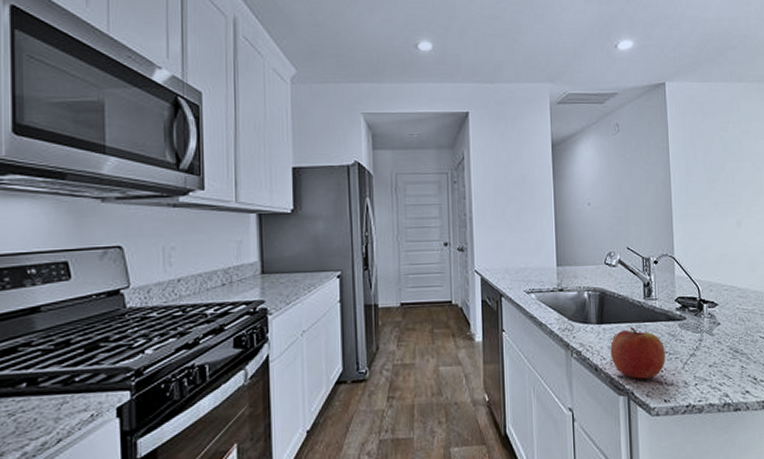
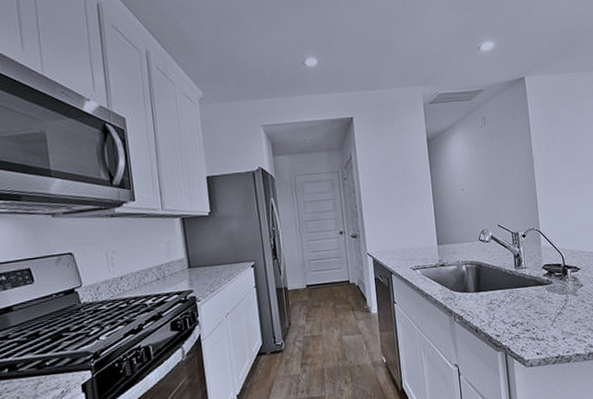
fruit: present [610,327,665,379] -> none [488,293,536,337]

